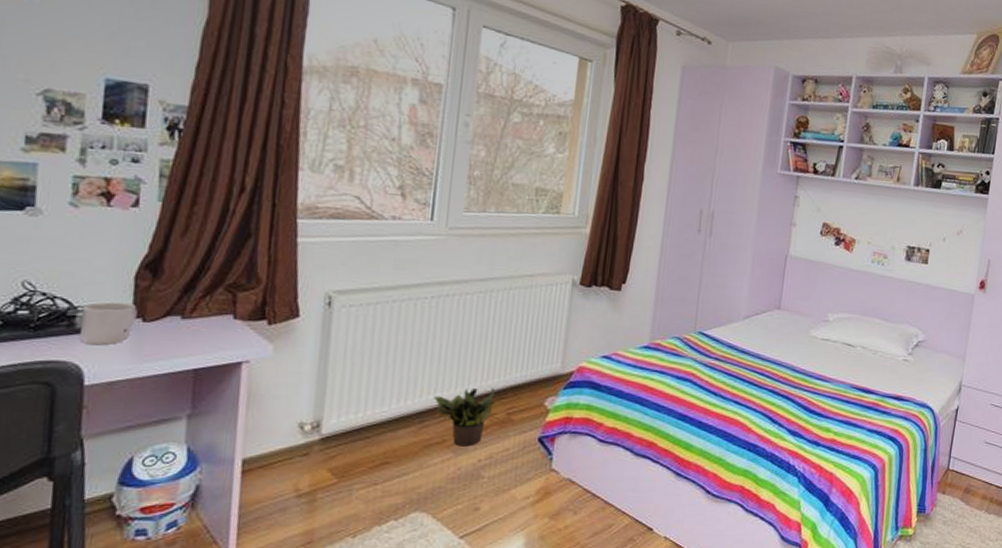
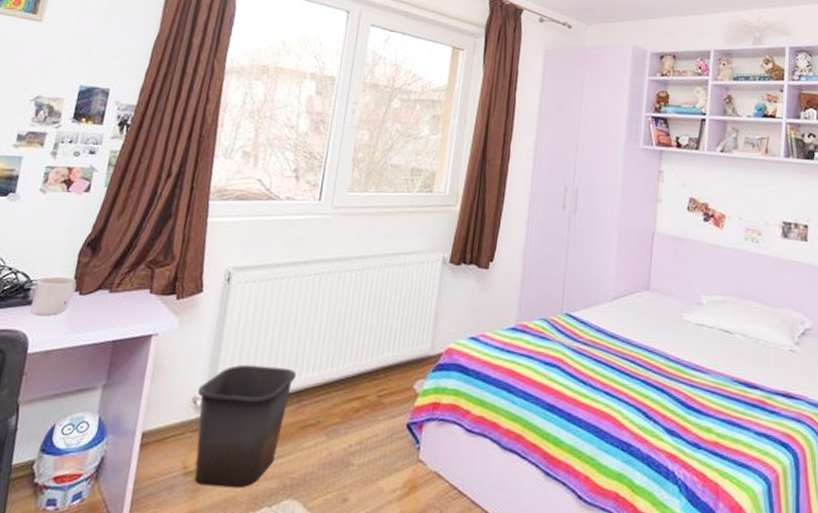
waste bin: none [305,389,417,506] -> present [195,364,296,489]
potted plant: present [434,387,495,447] -> none [311,367,368,430]

